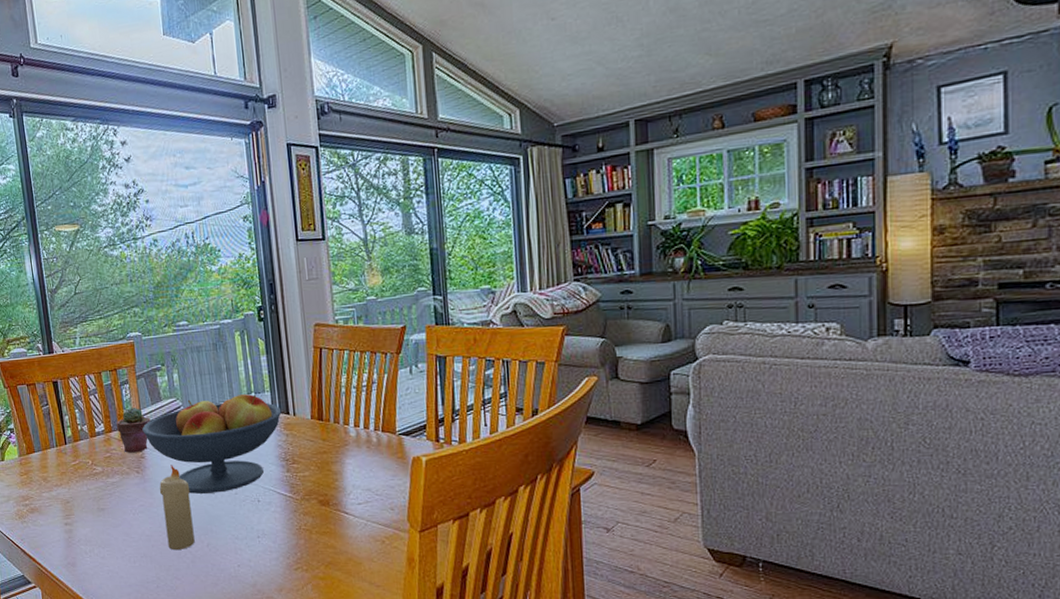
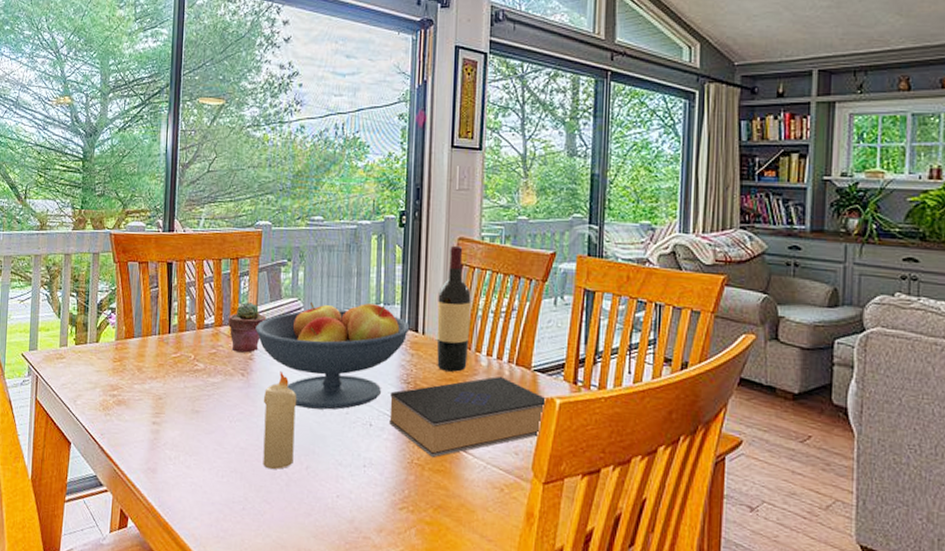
book: none [272,443,414,523] -> present [389,376,547,458]
wine bottle: none [303,331,338,445] -> present [436,245,471,372]

